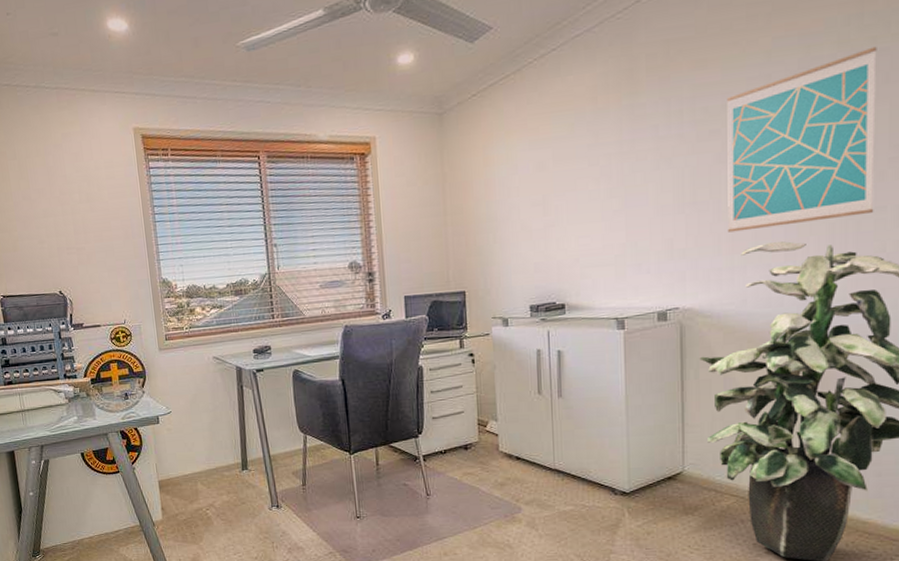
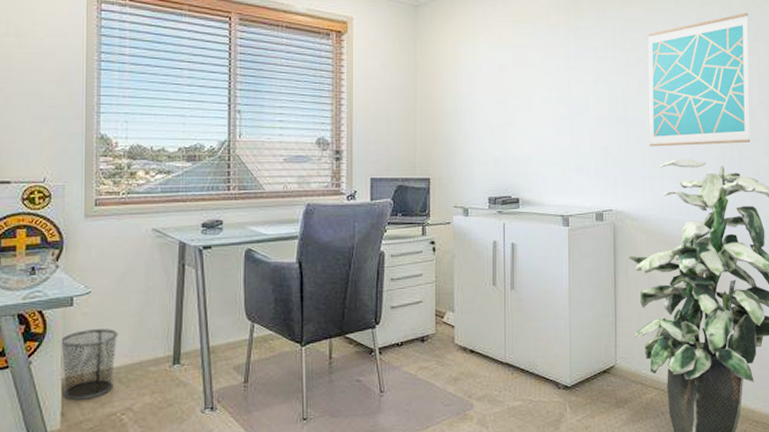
waste bin: none [153,441,198,498] -> present [59,329,119,400]

